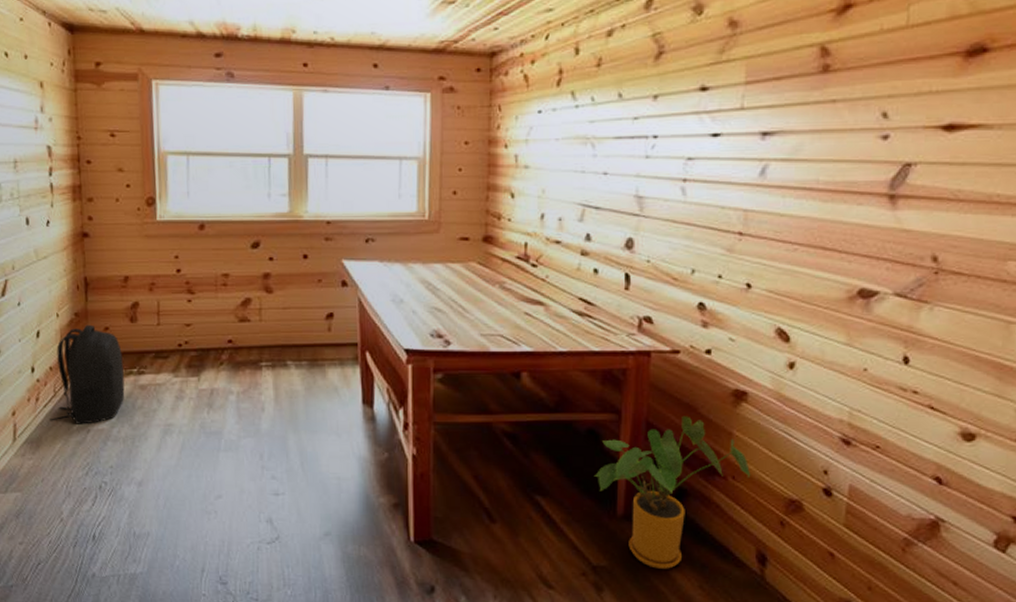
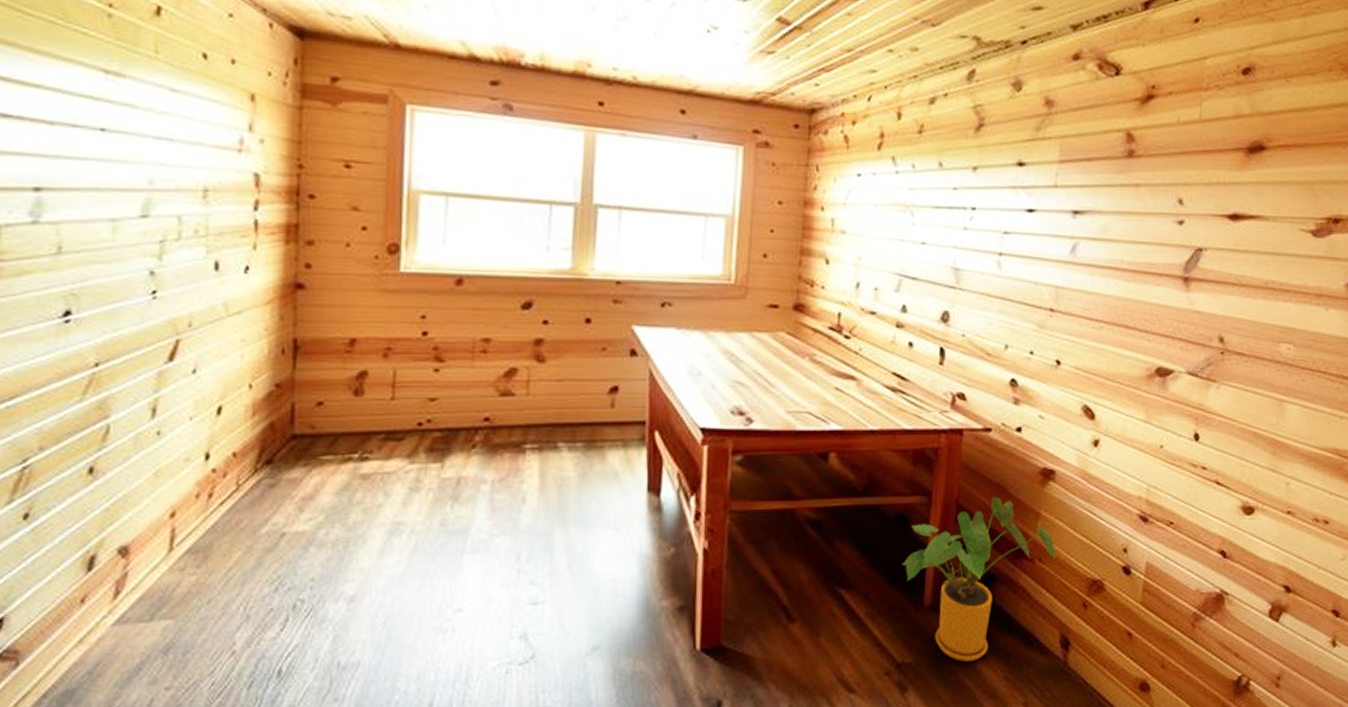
backpack: present [50,324,125,424] -> none [227,398,339,526]

